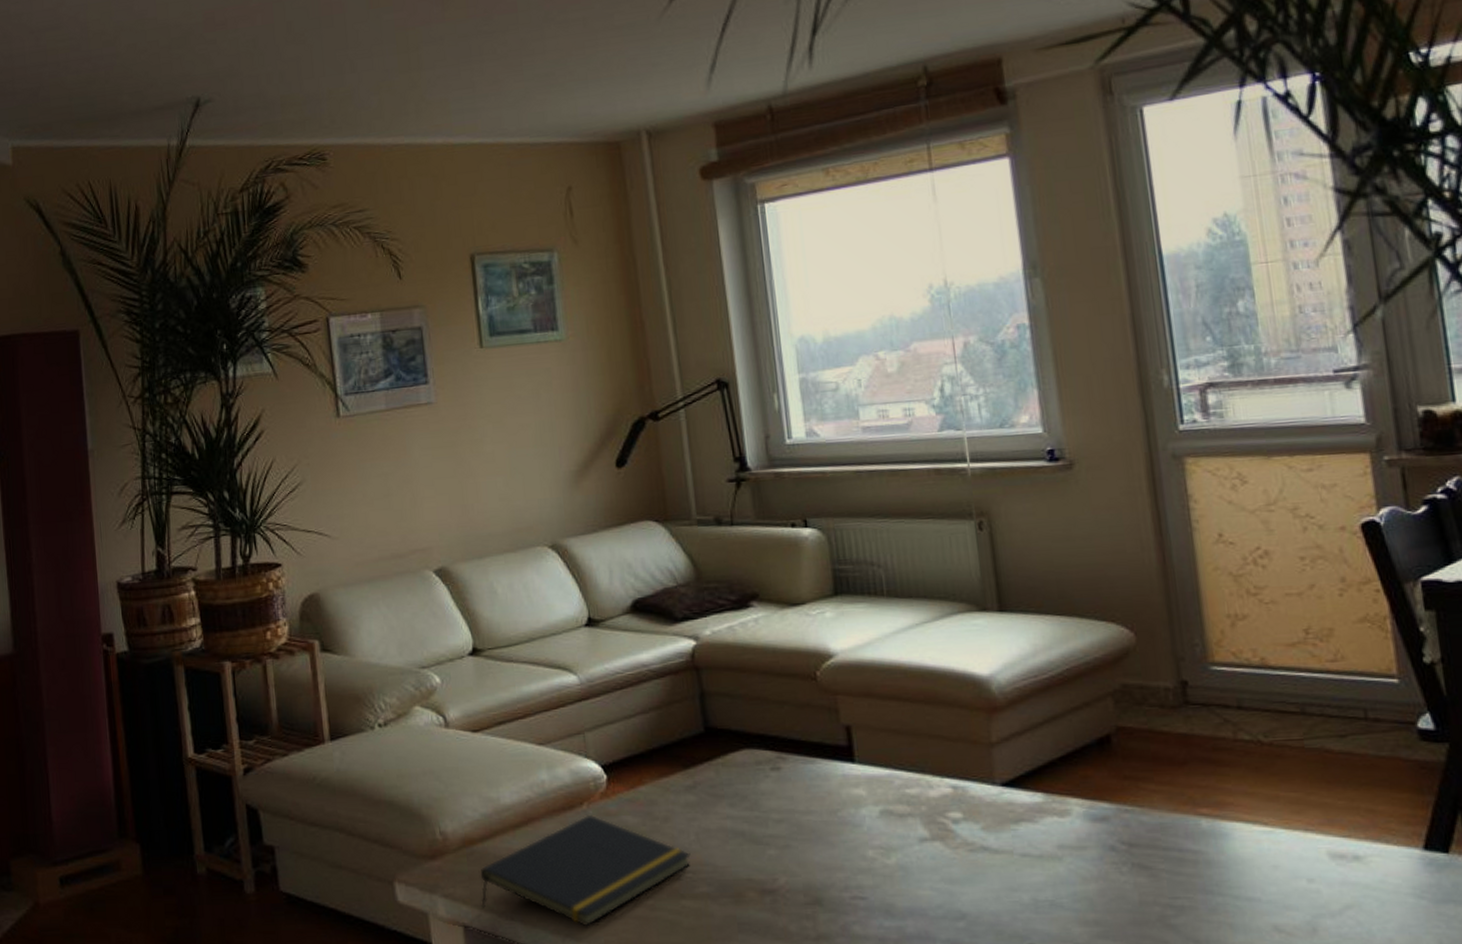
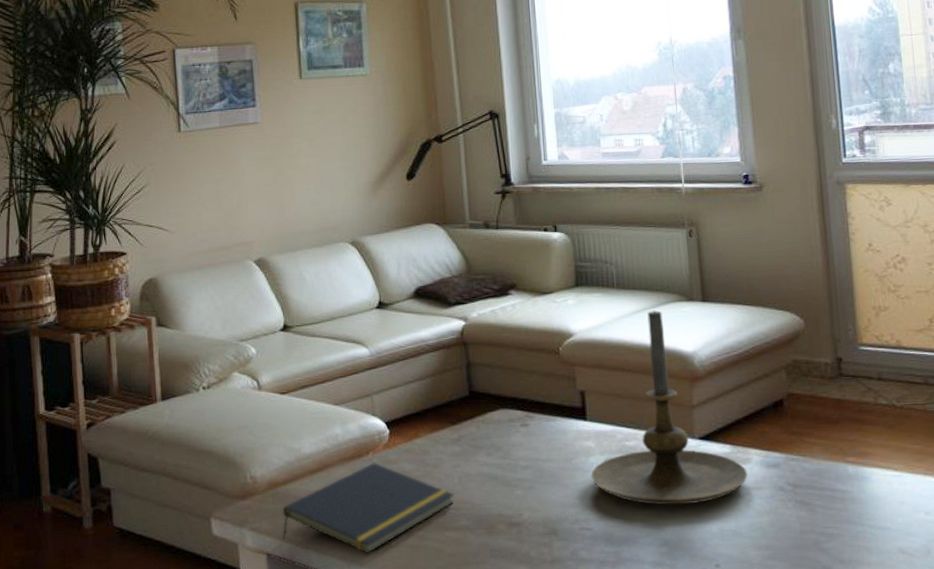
candle holder: none [862,622,1068,869] -> present [591,309,748,506]

